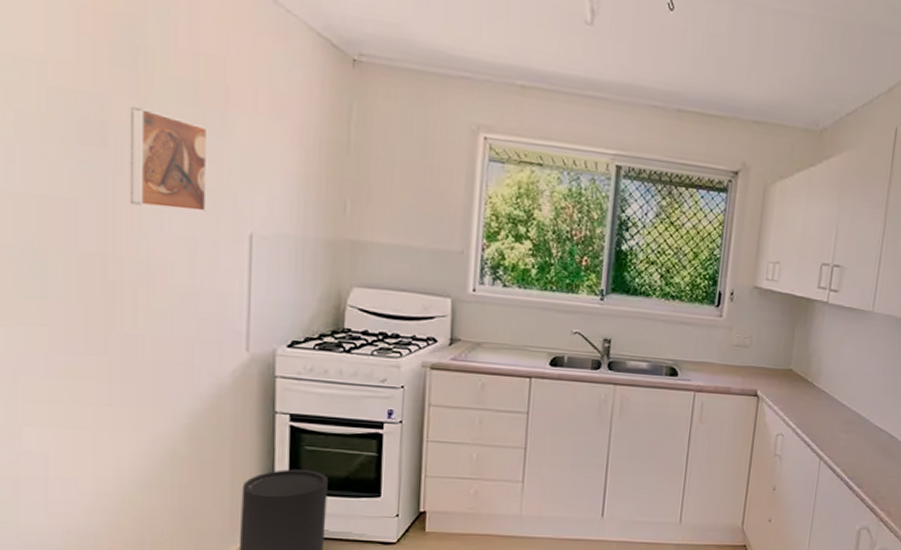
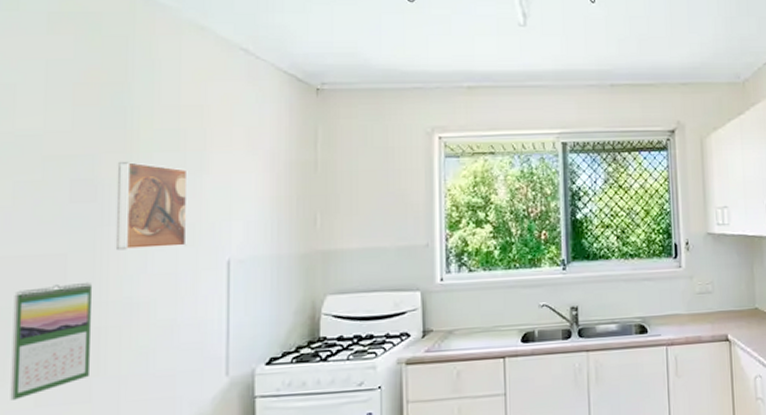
calendar: none [22,230,104,342] -> present [10,282,91,400]

